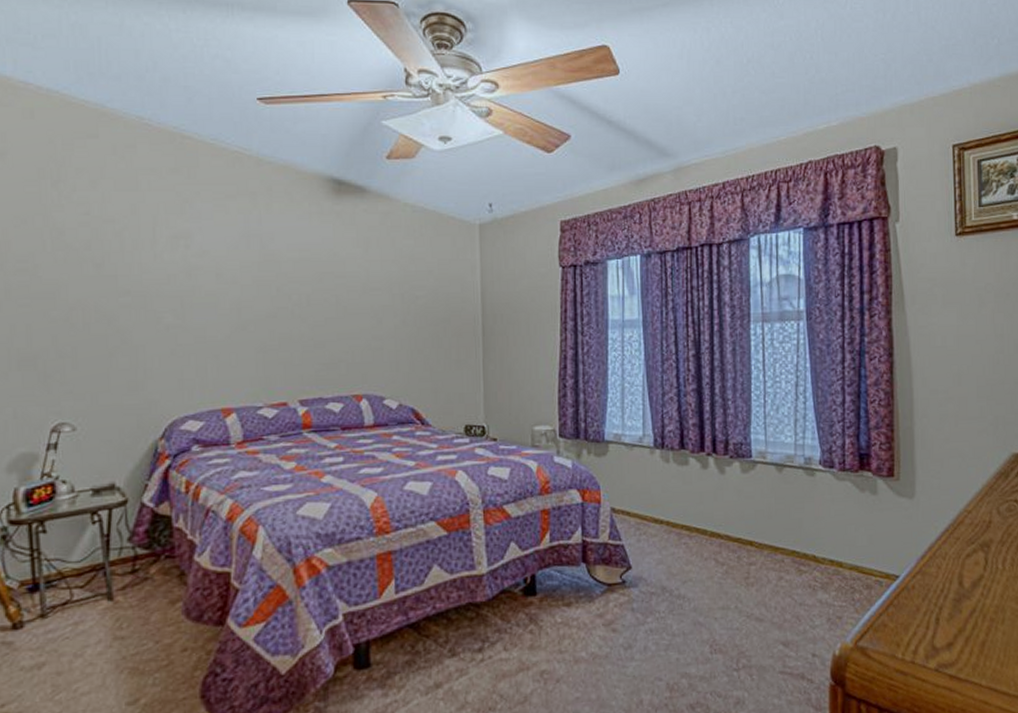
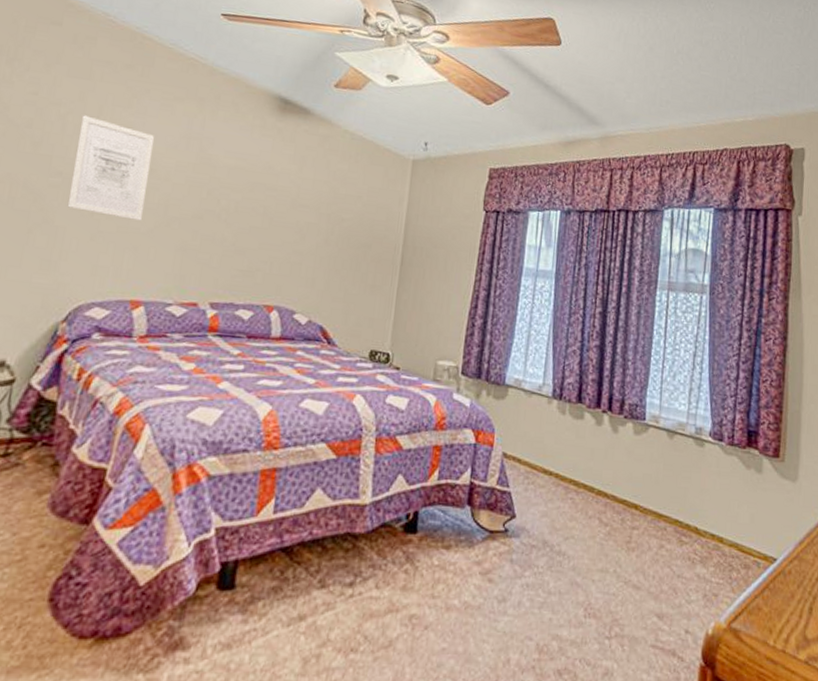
wall art: none [137,228,218,329] -> present [67,115,154,221]

